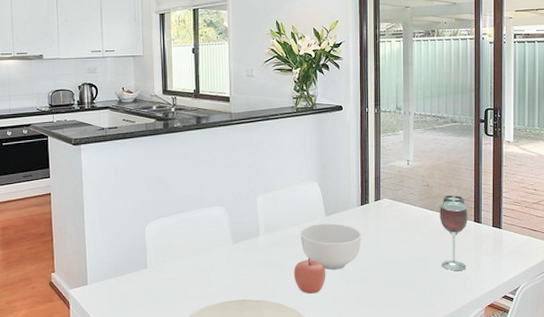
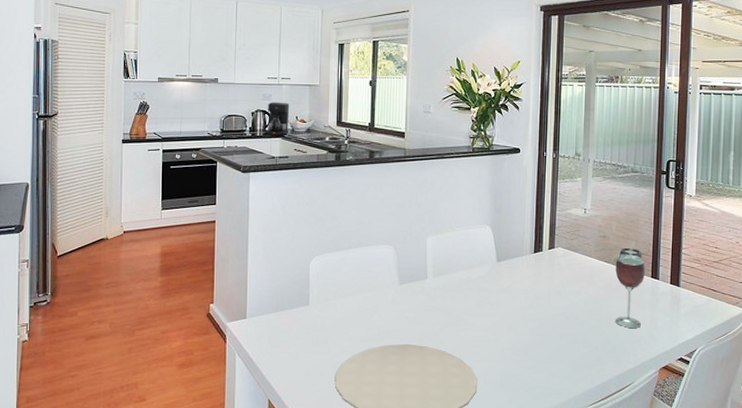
coffee maker: none [92,74,117,108] -> present [264,101,290,136]
fruit: present [293,257,326,294] -> none [460,304,494,343]
bowl: present [300,223,361,270] -> none [469,269,533,319]

